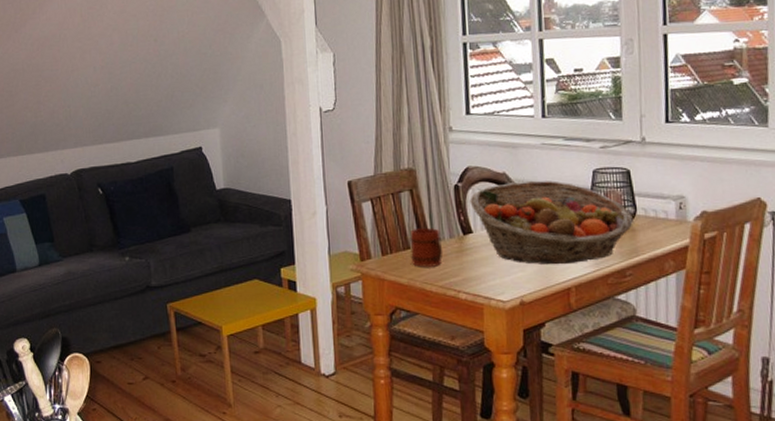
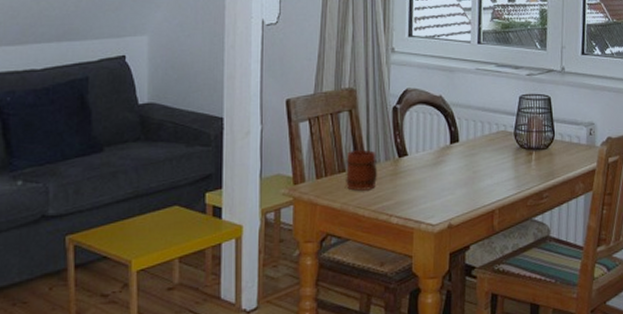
fruit basket: present [469,180,633,265] -> none [407,104,551,188]

